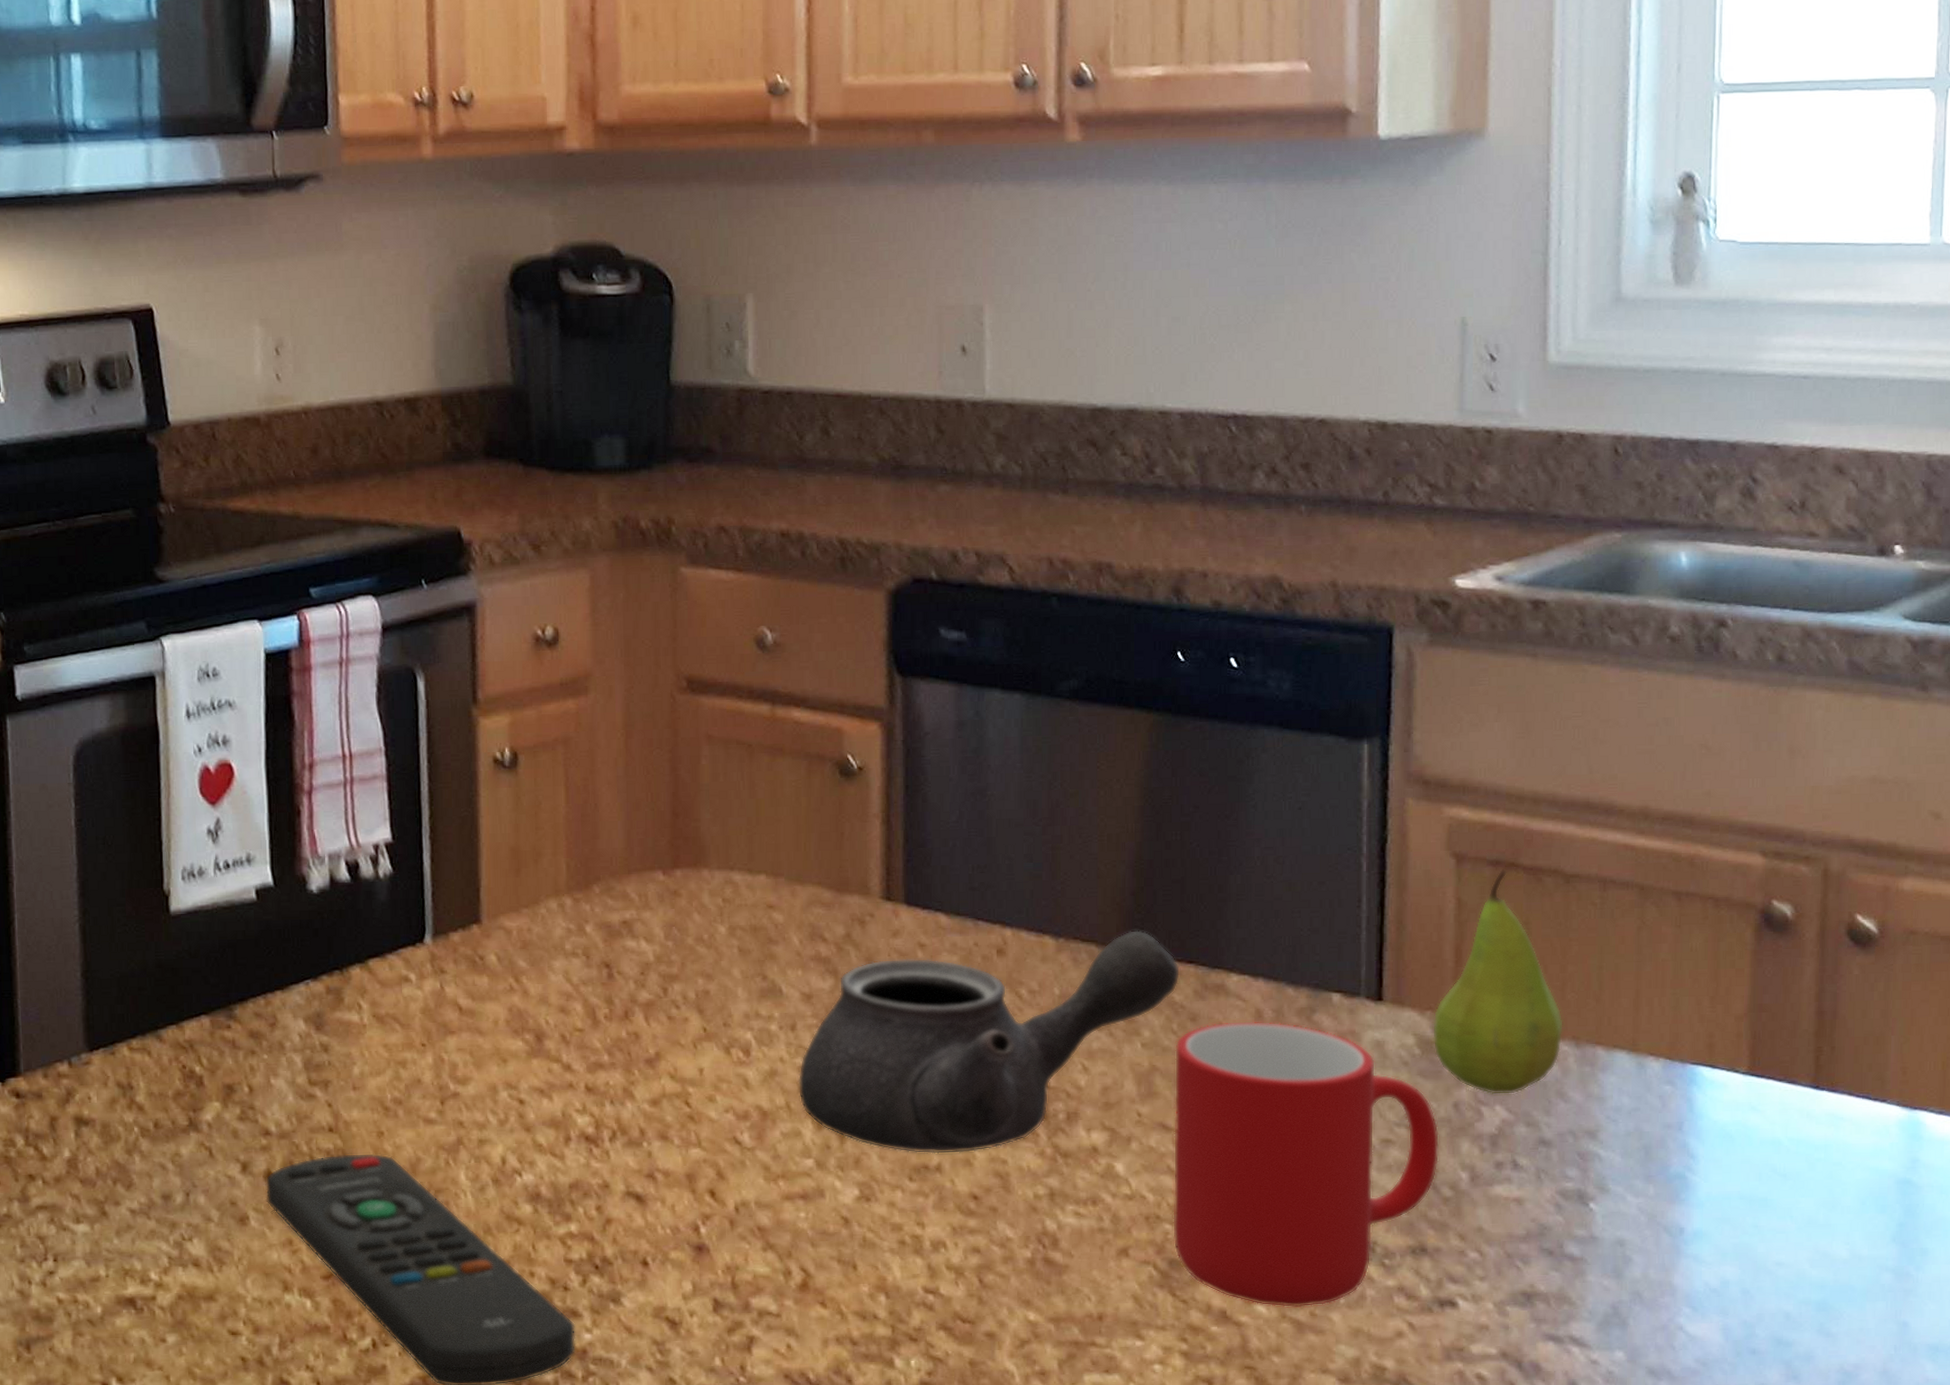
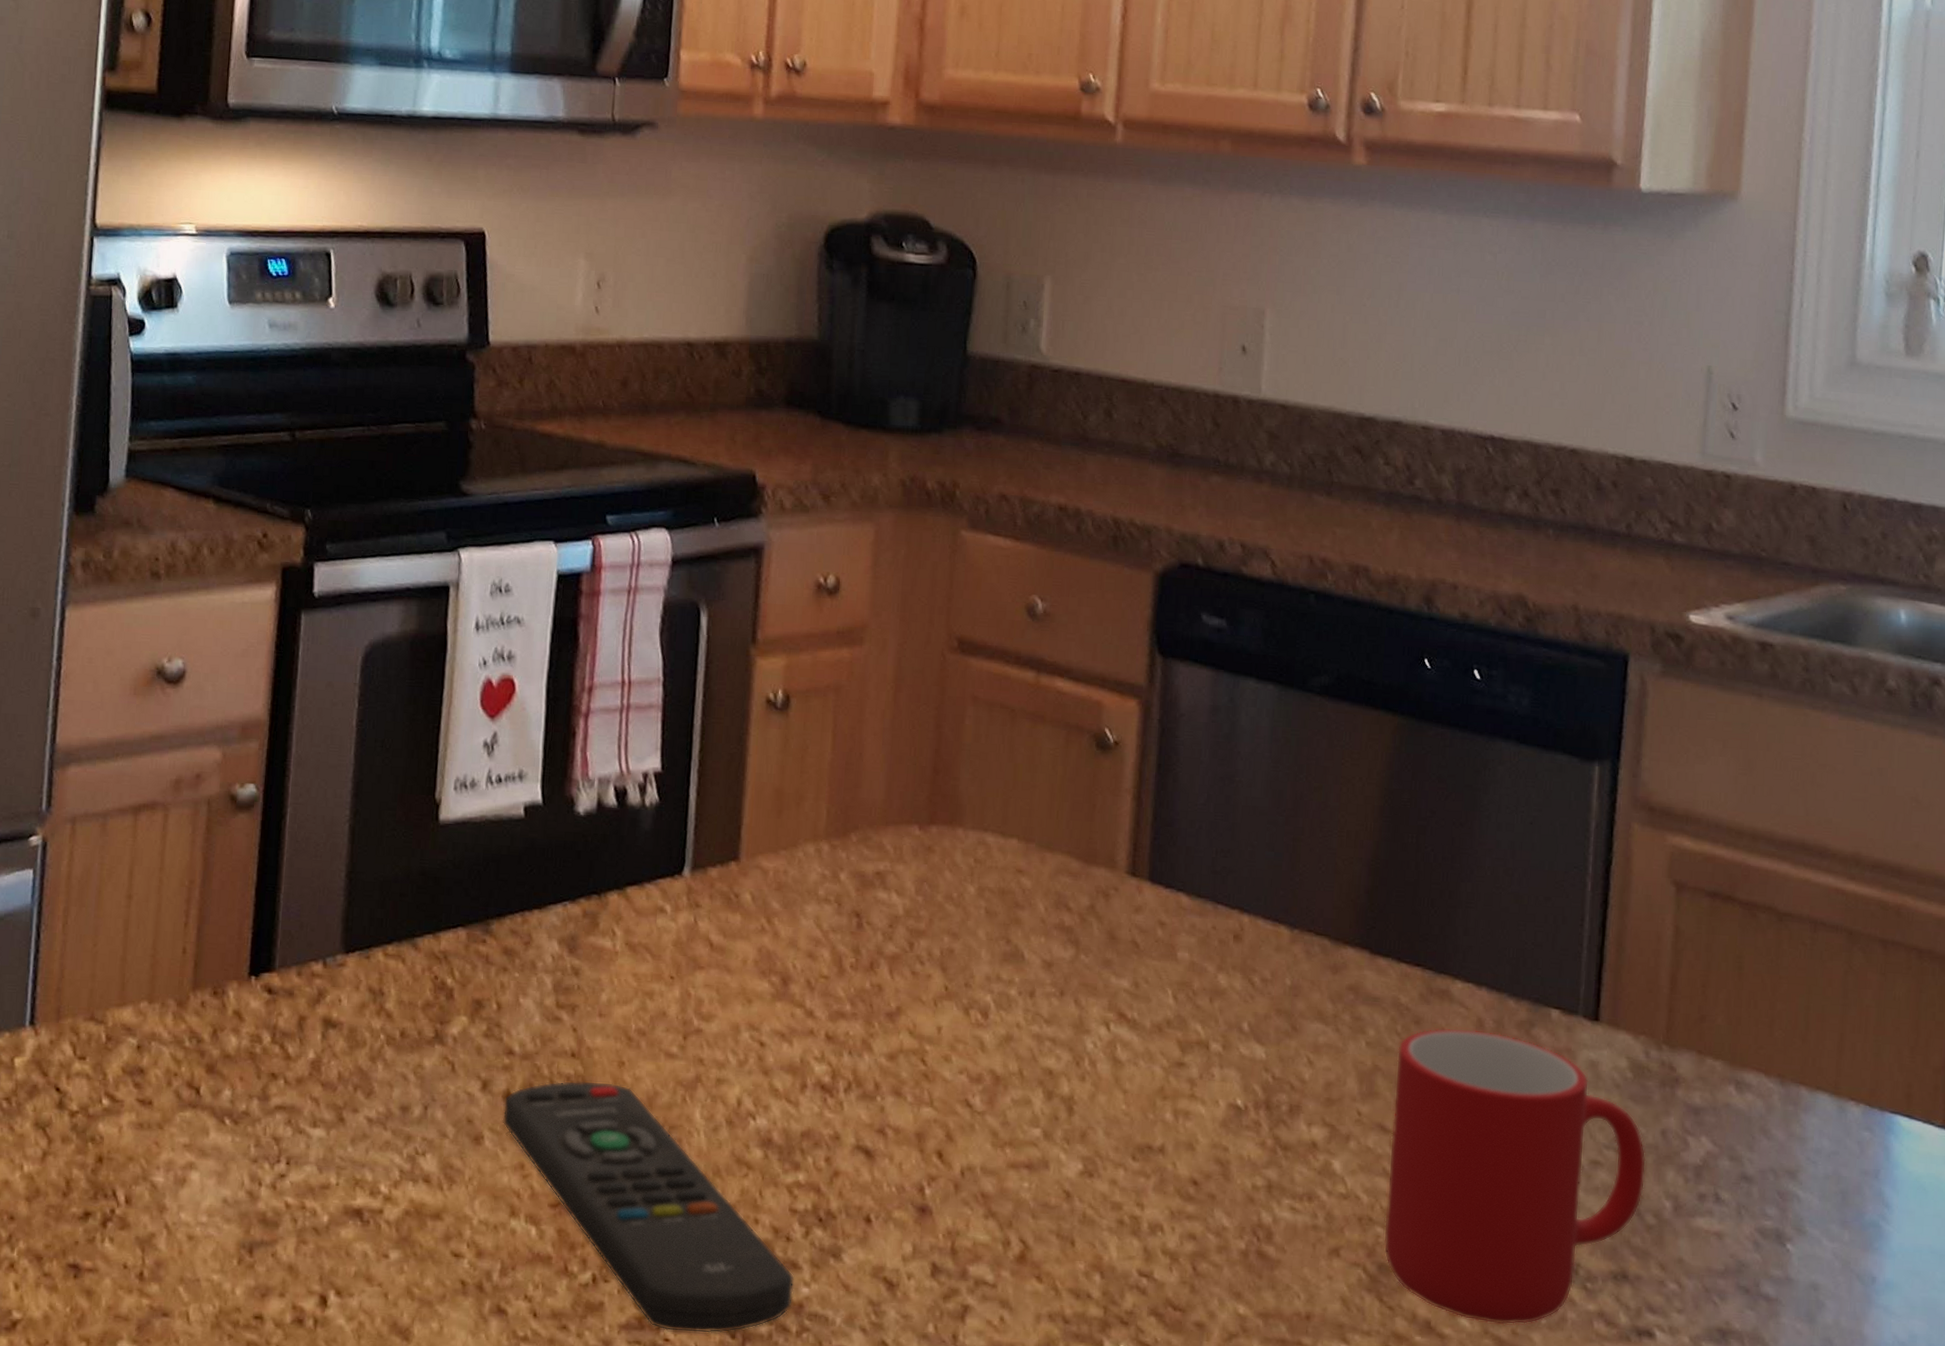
teapot: present [797,929,1181,1155] -> none [1031,927,1408,1137]
fruit: present [1432,868,1564,1095] -> none [1644,901,1771,1127]

